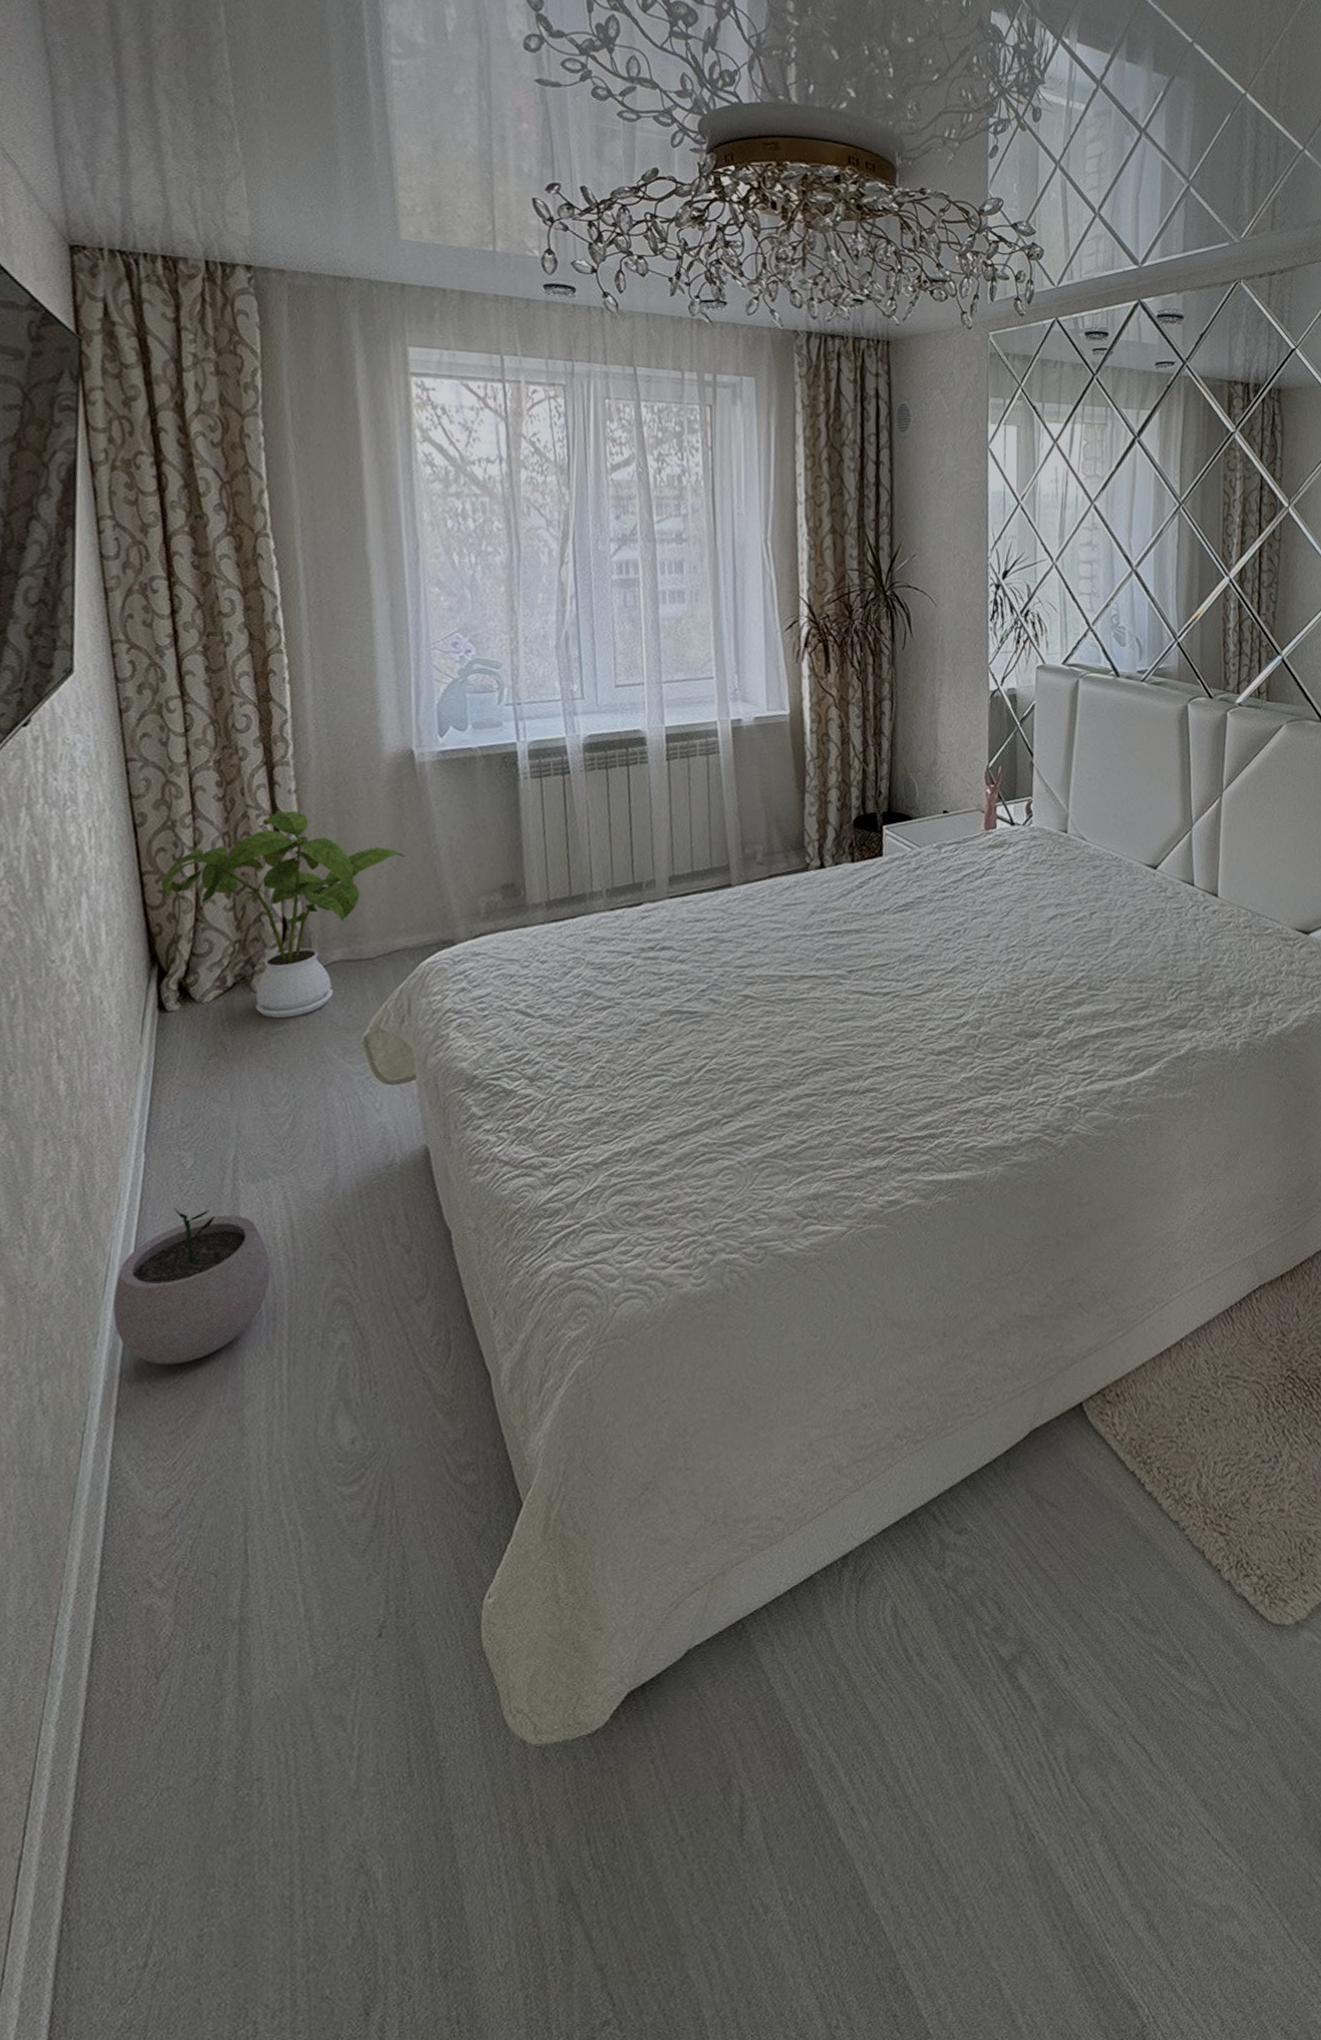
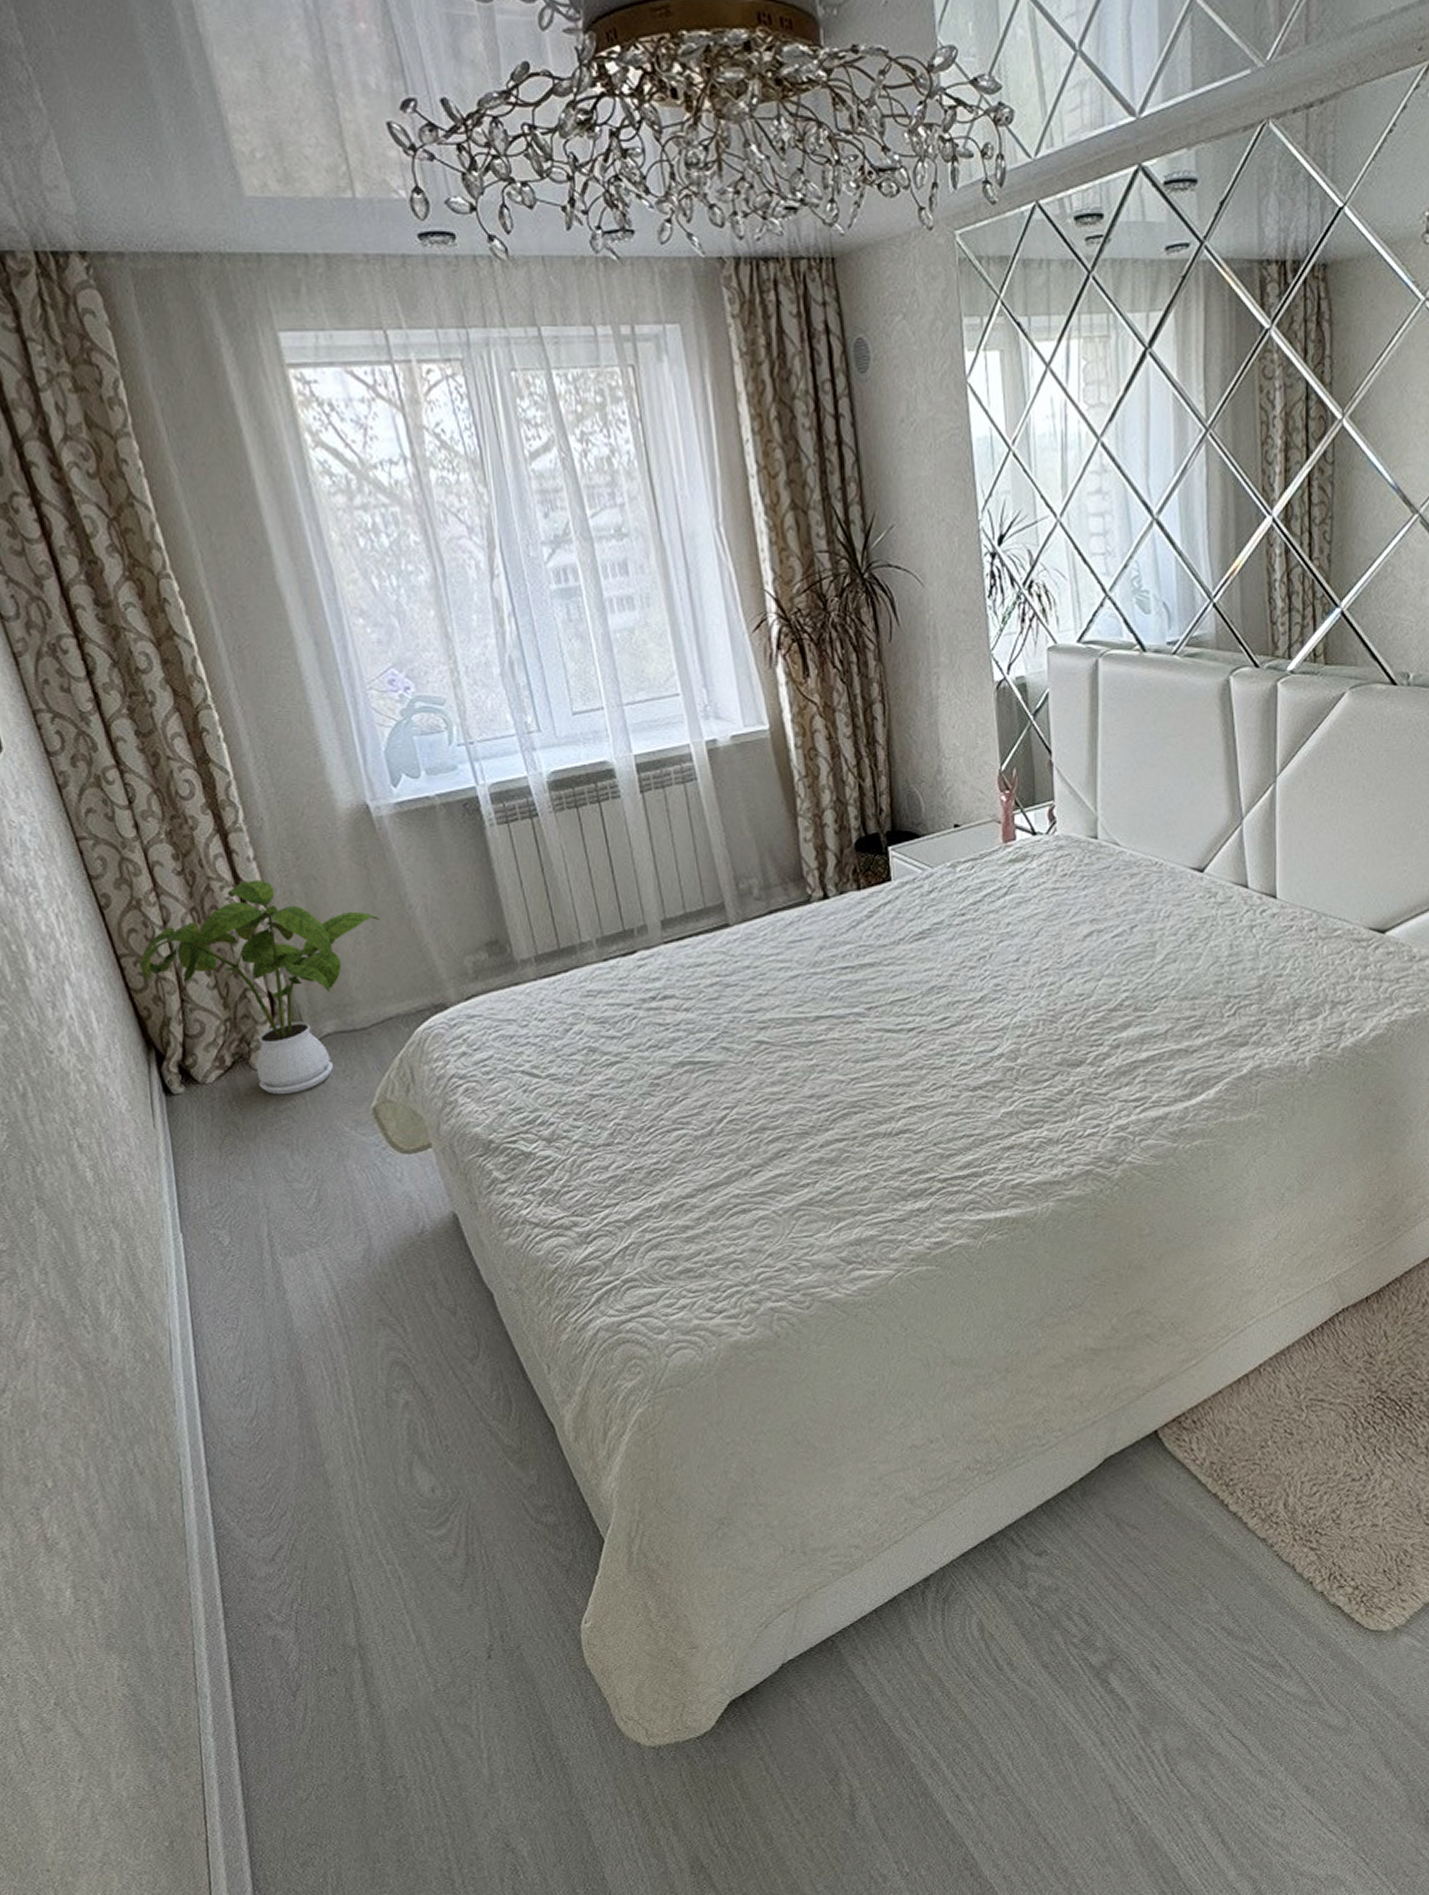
plant pot: present [113,1208,271,1364] -> none [181,1284,326,1427]

